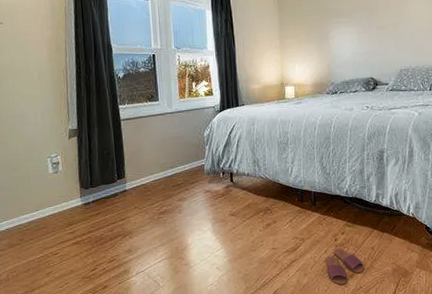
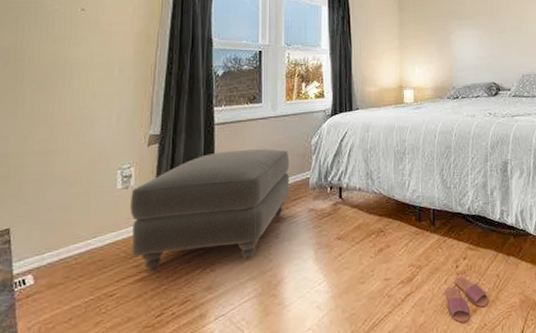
ottoman: none [60,140,188,237] -> present [130,148,290,271]

